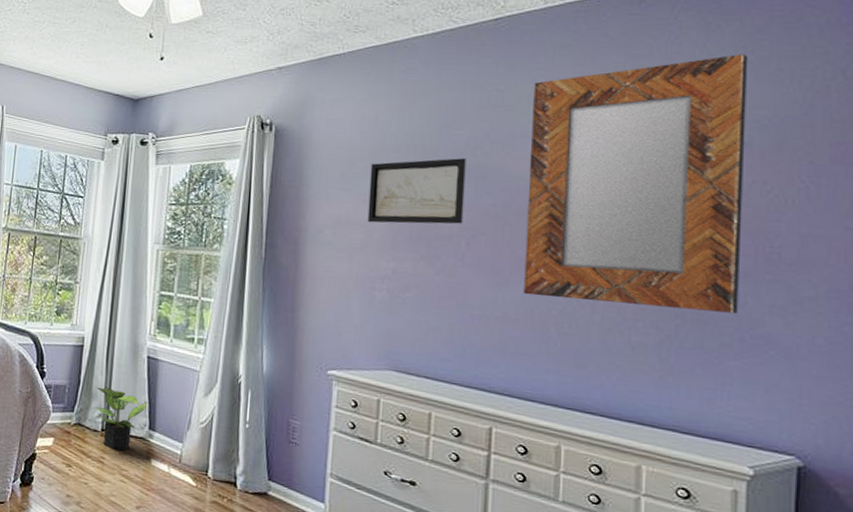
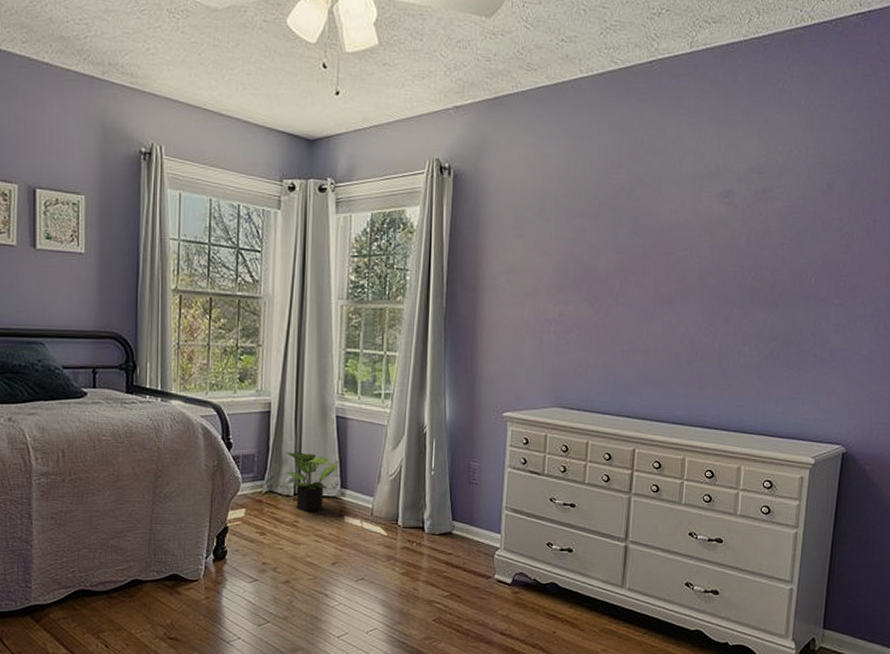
wall art: present [367,158,466,224] -> none [537,202,622,268]
home mirror: present [524,54,749,314] -> none [663,103,838,334]

